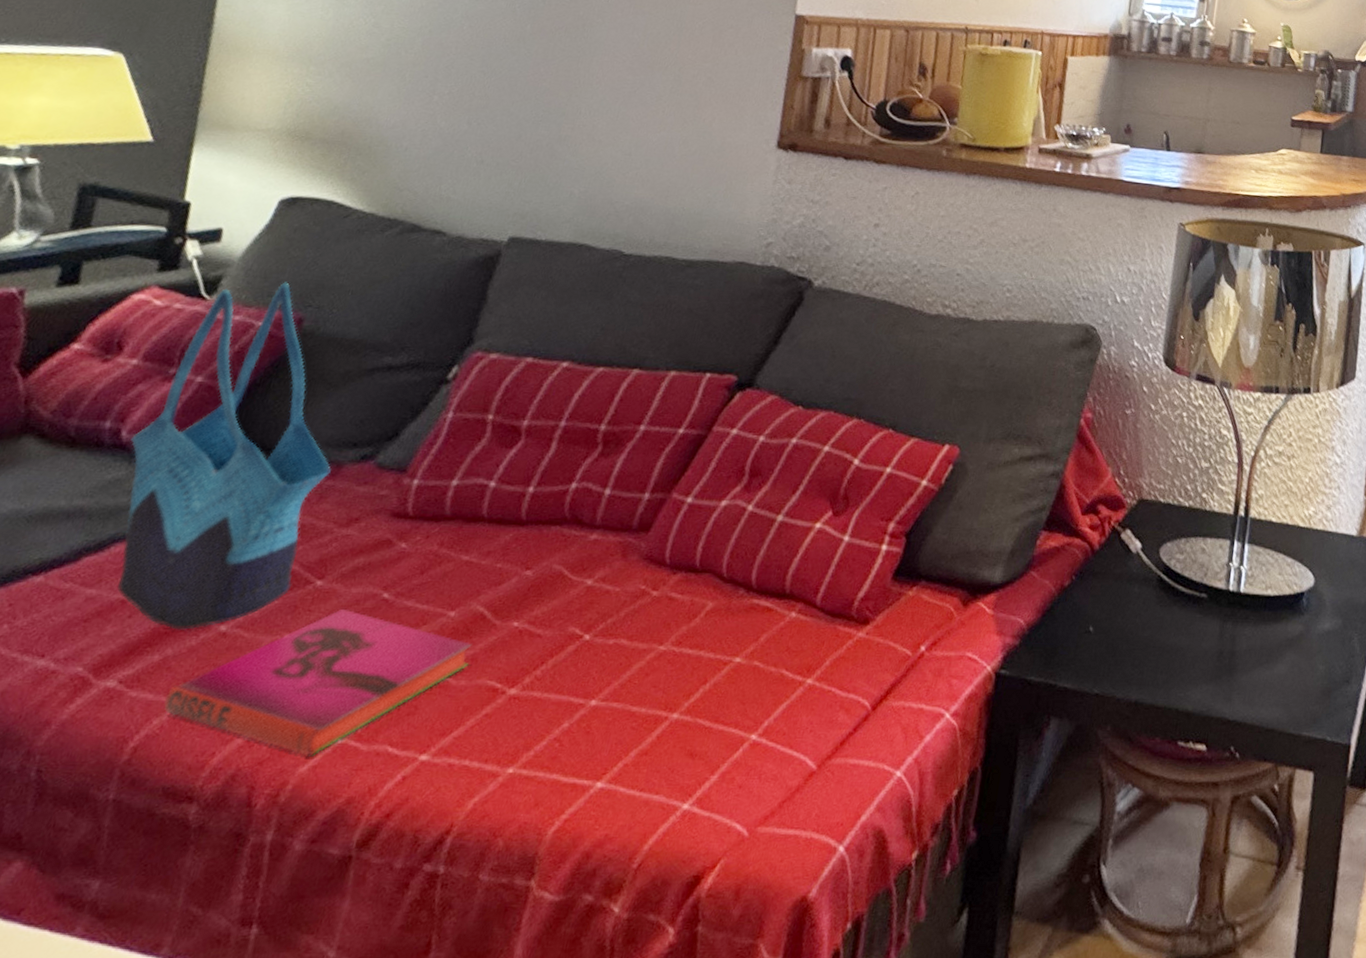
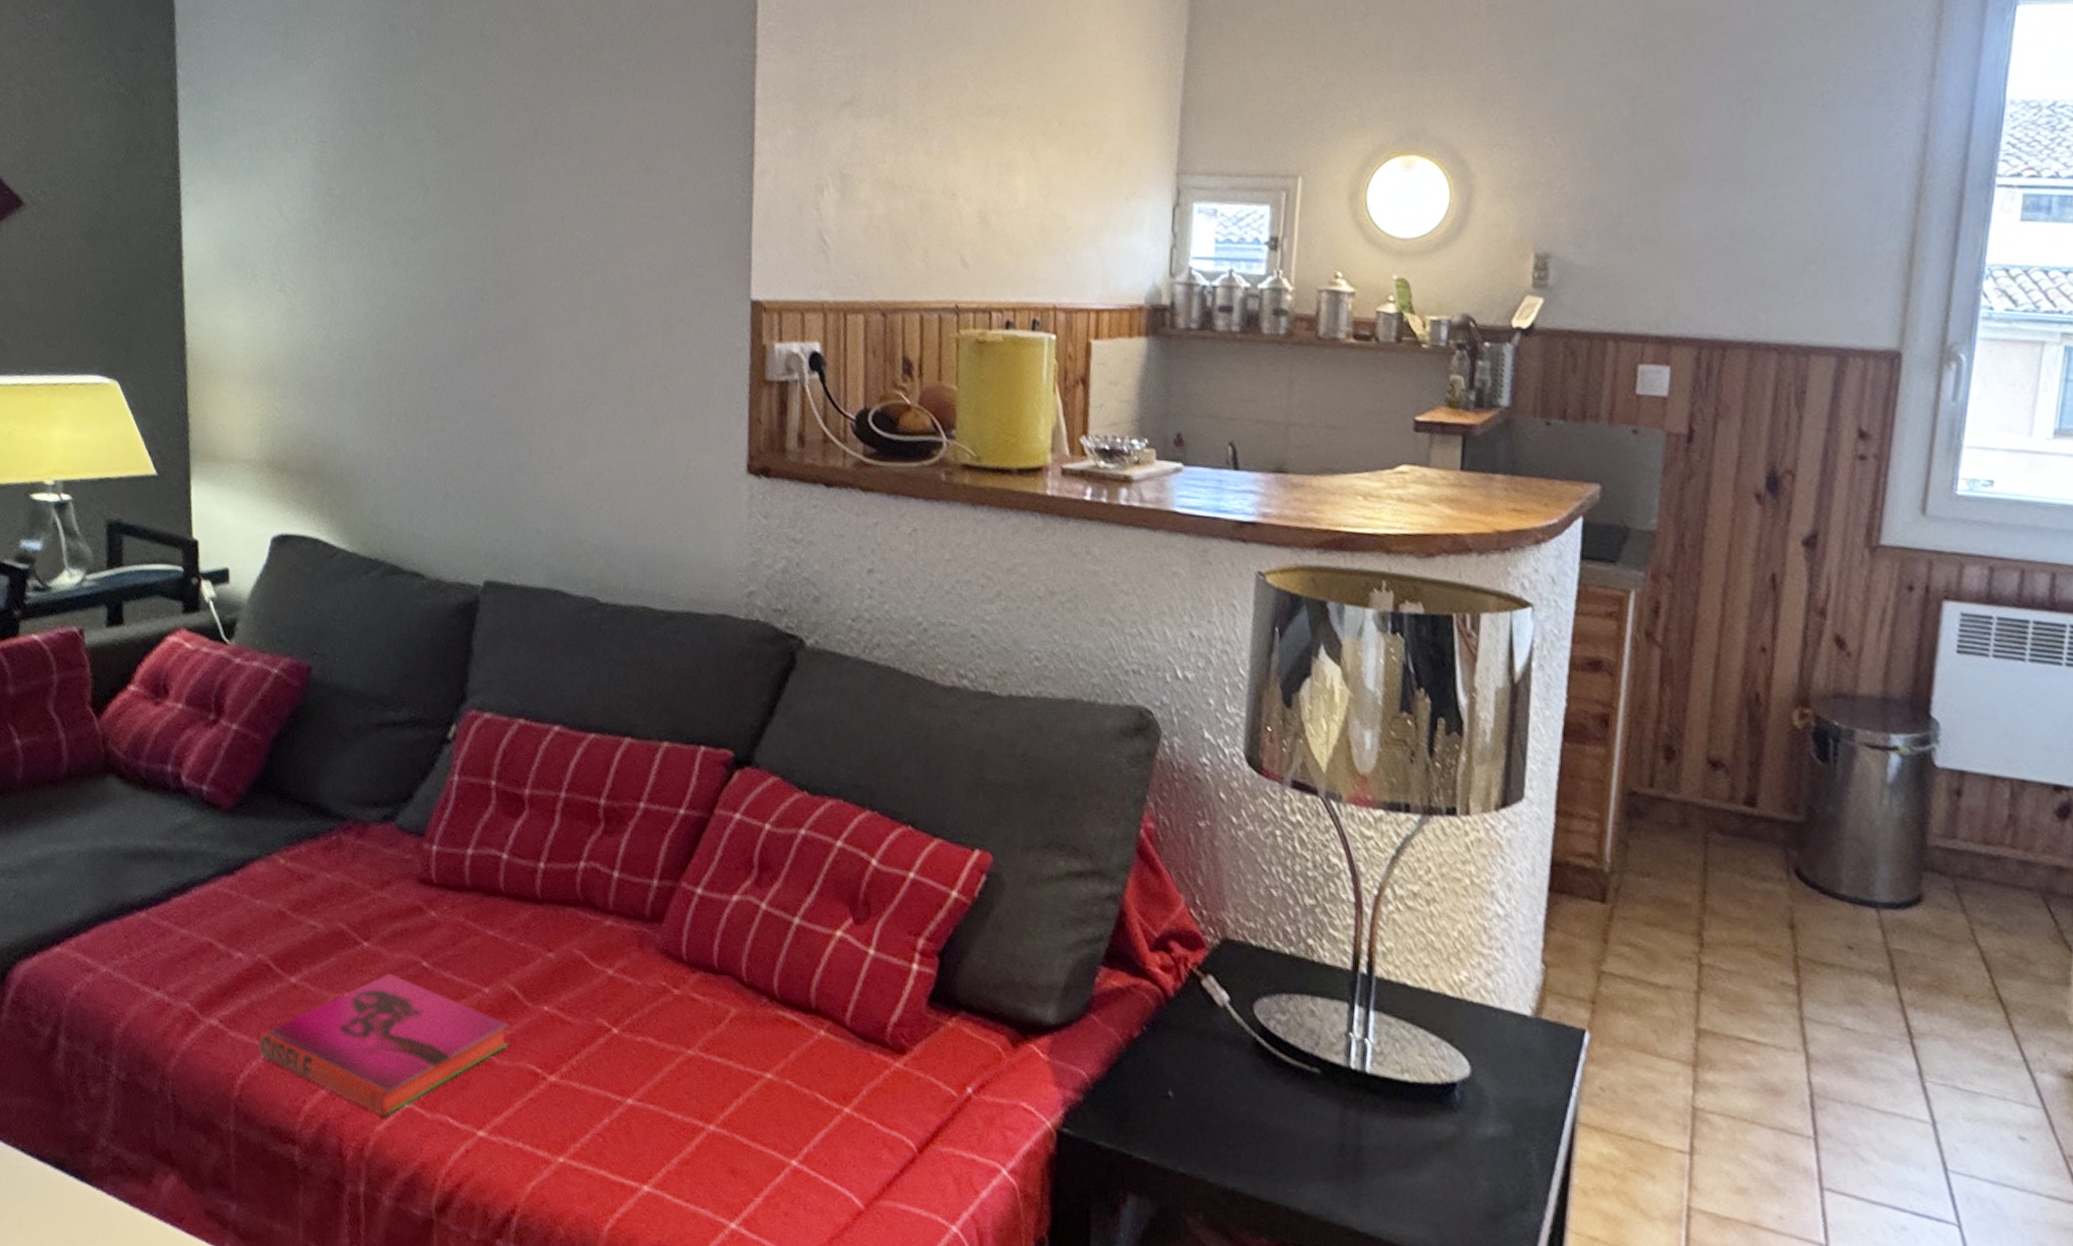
tote bag: present [117,282,331,630] -> none [190,627,359,978]

